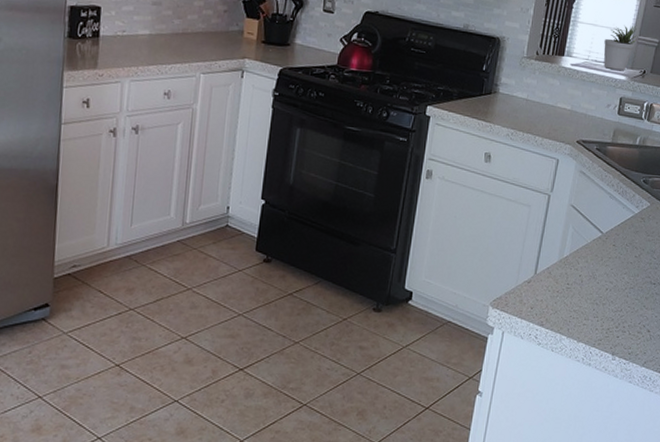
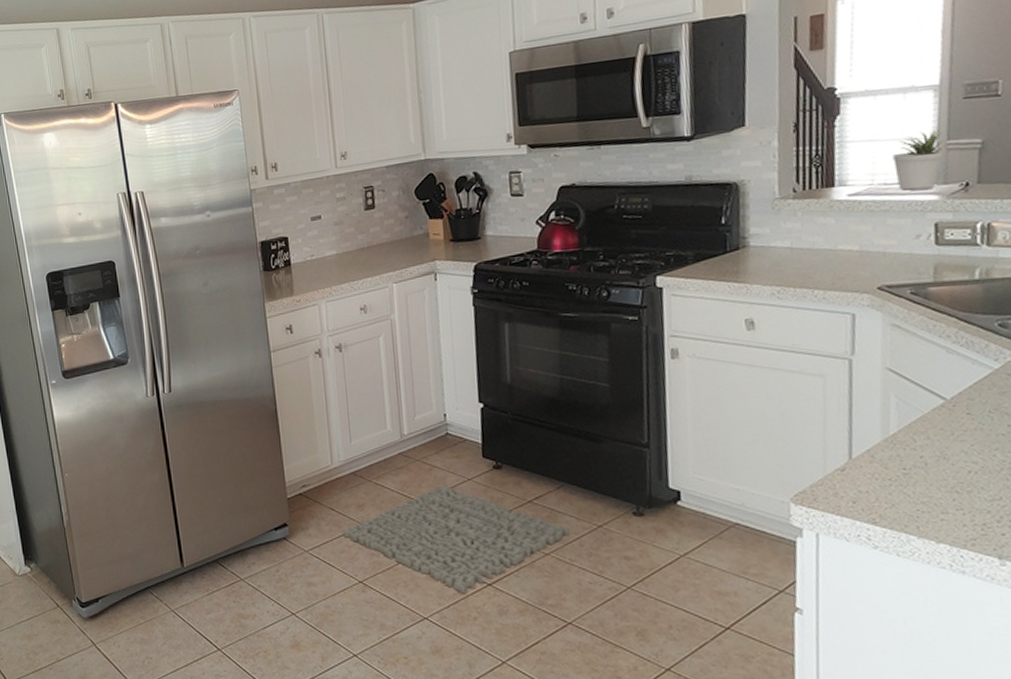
floor mat: none [107,273,319,378] -> present [343,484,569,594]

